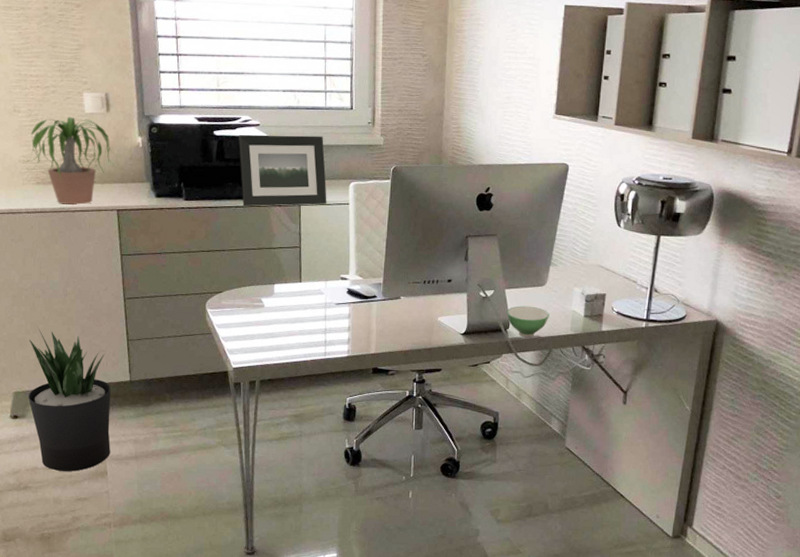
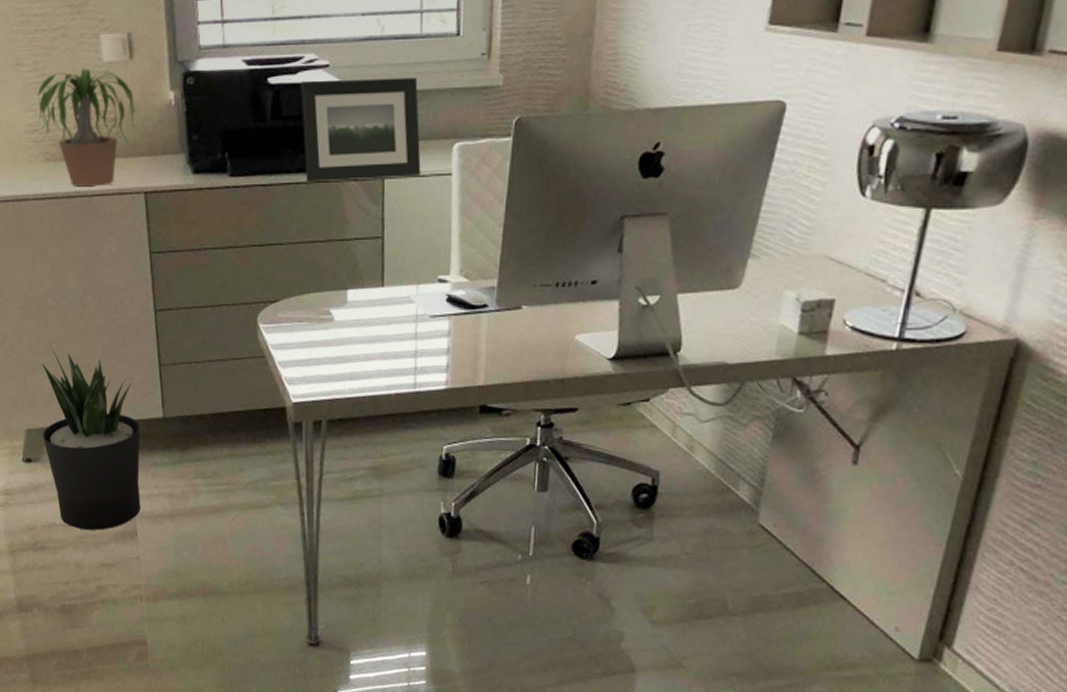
bowl: present [506,306,549,338] -> none [677,318,744,365]

